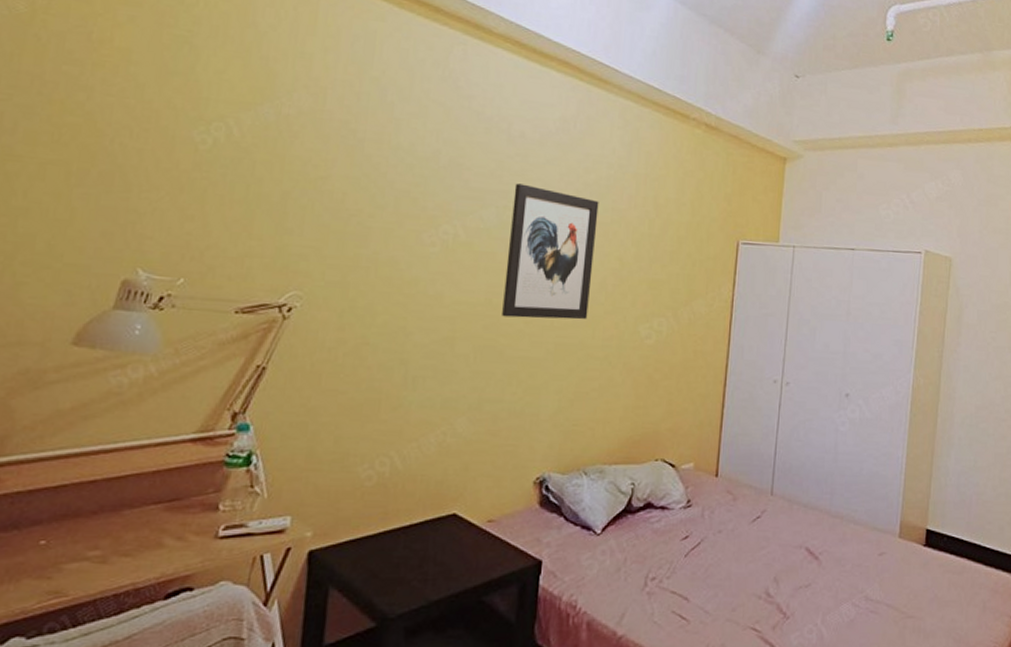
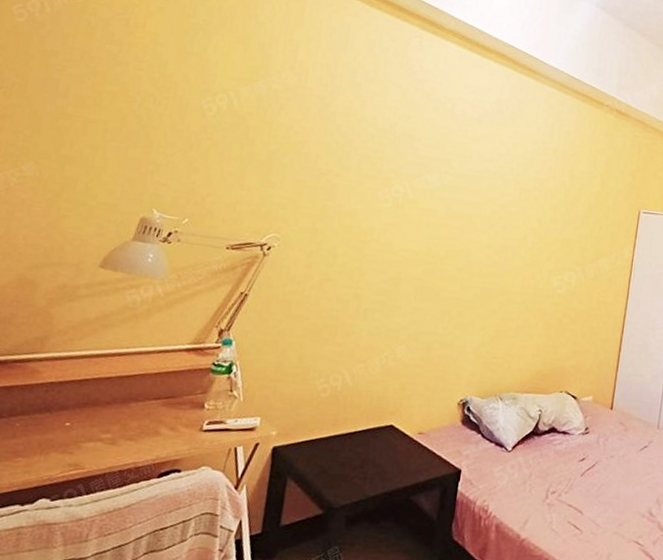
wall art: present [502,183,599,320] -> none [439,153,524,270]

